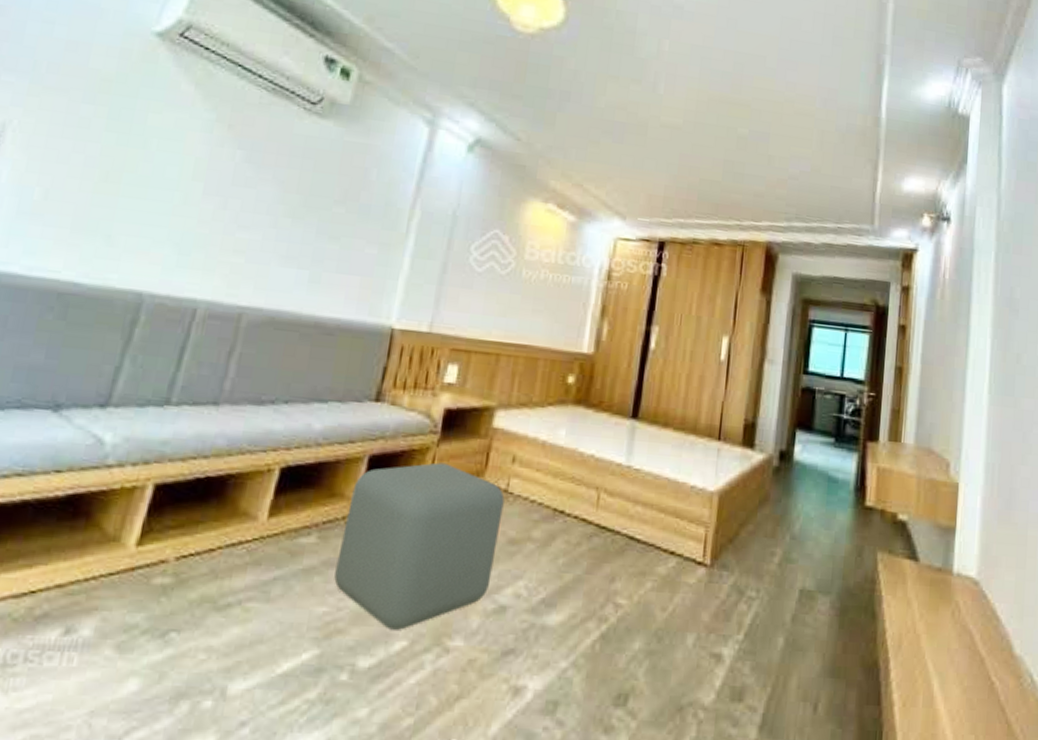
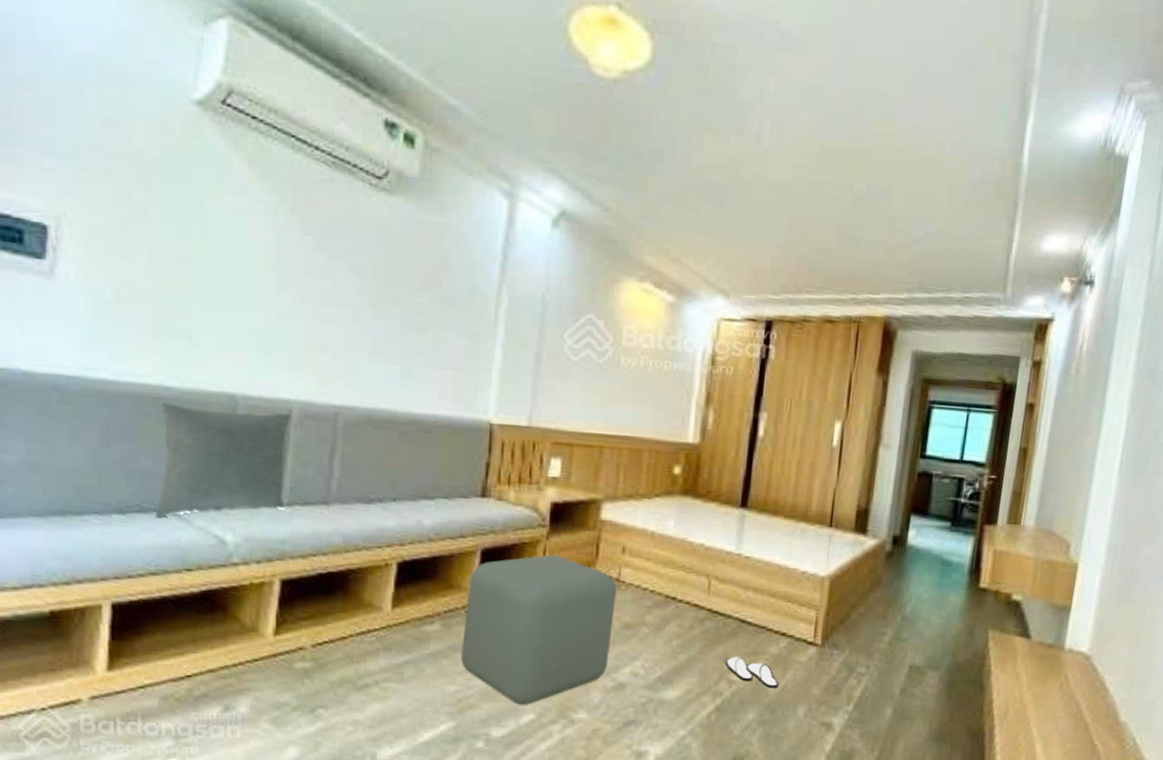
pillow: none [34,298,196,415] -> present [154,403,292,518]
slippers: none [611,577,667,613] -> present [725,657,779,688]

